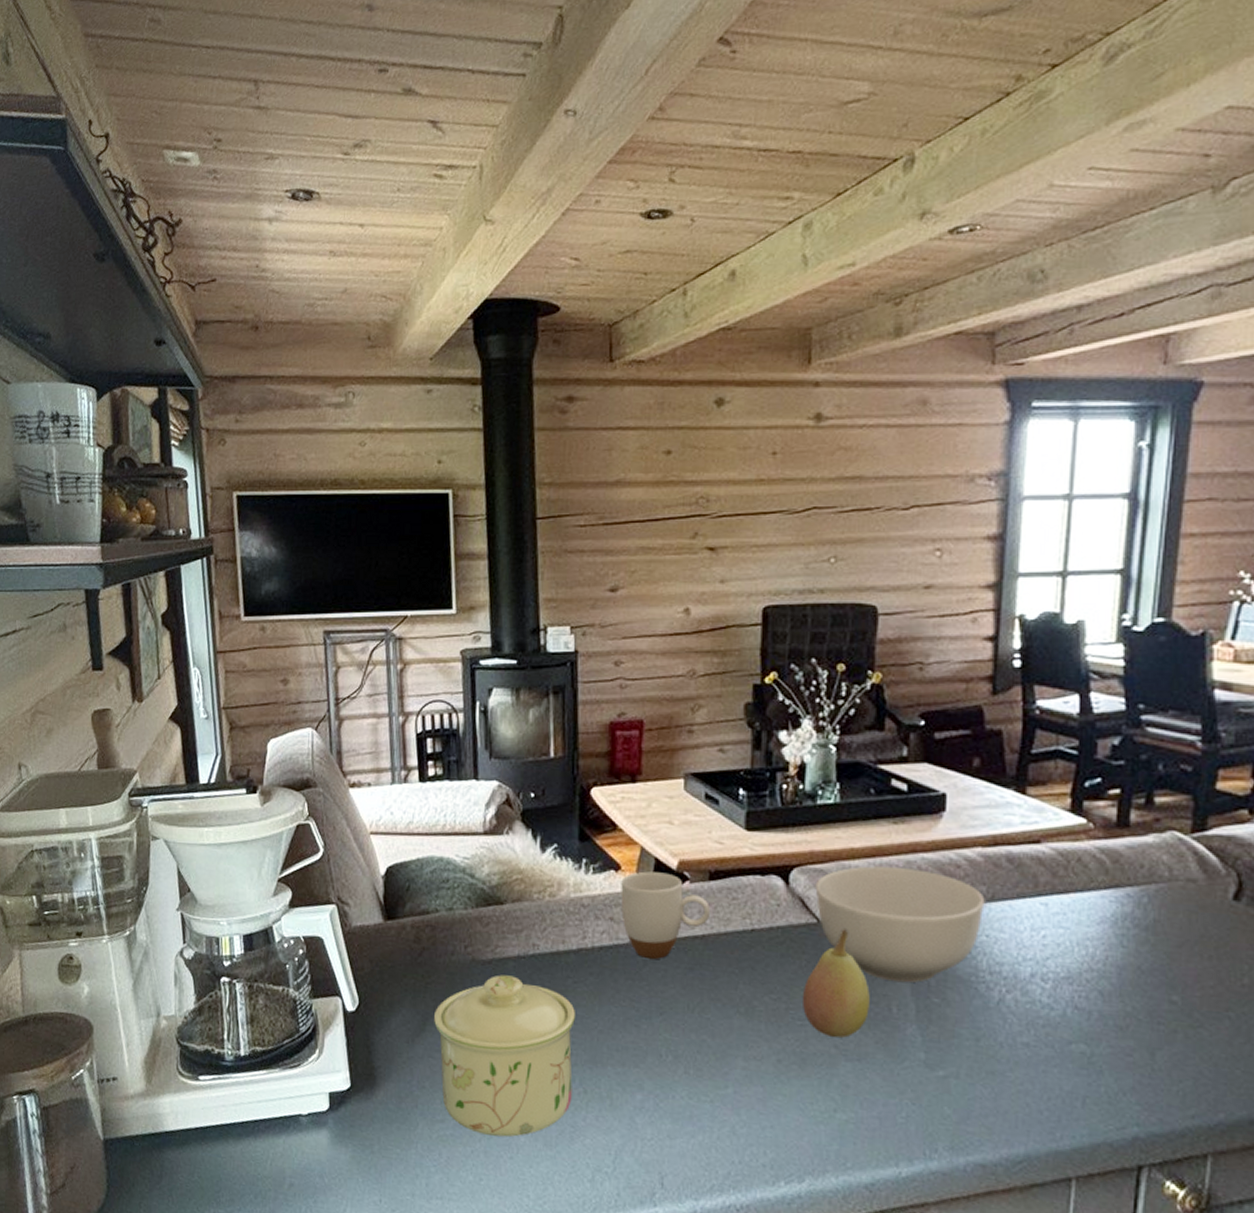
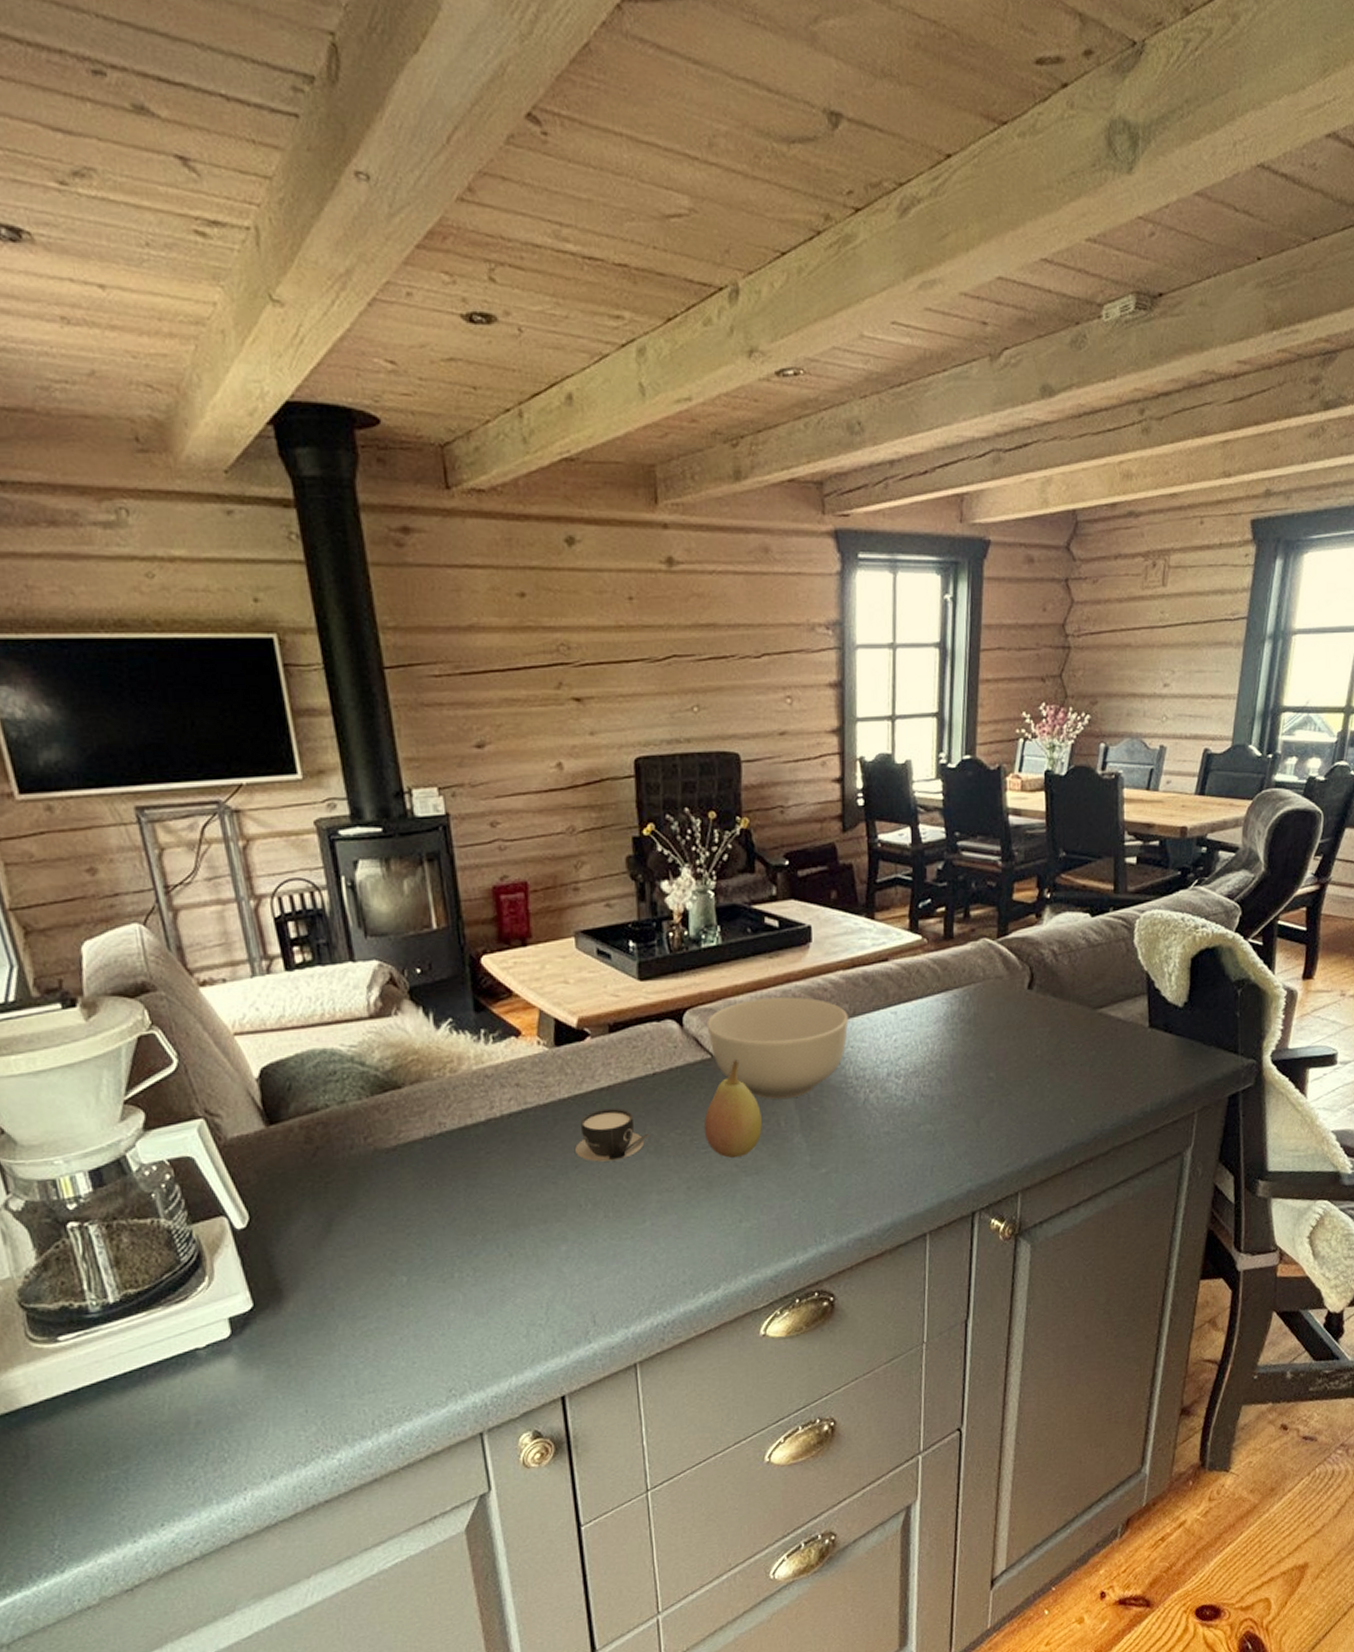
sugar bowl: present [433,975,576,1137] -> none [338,1158,498,1320]
mug: present [621,871,711,960] -> none [523,1031,614,1118]
teacup: none [660,958,742,1015] -> present [574,1108,650,1162]

